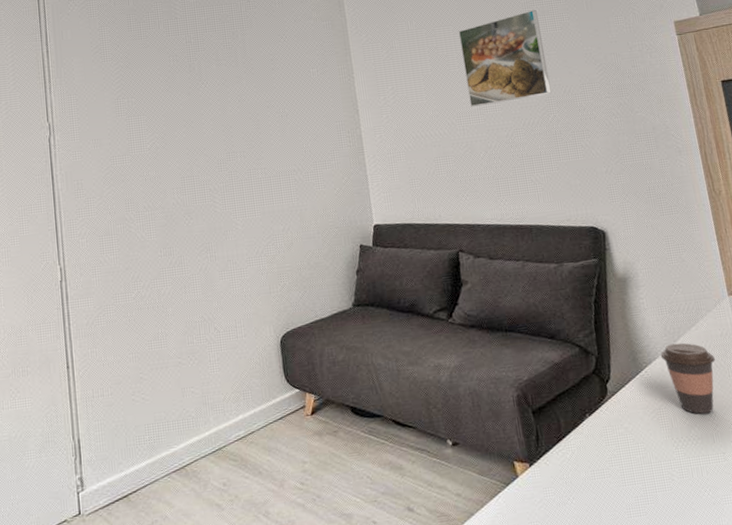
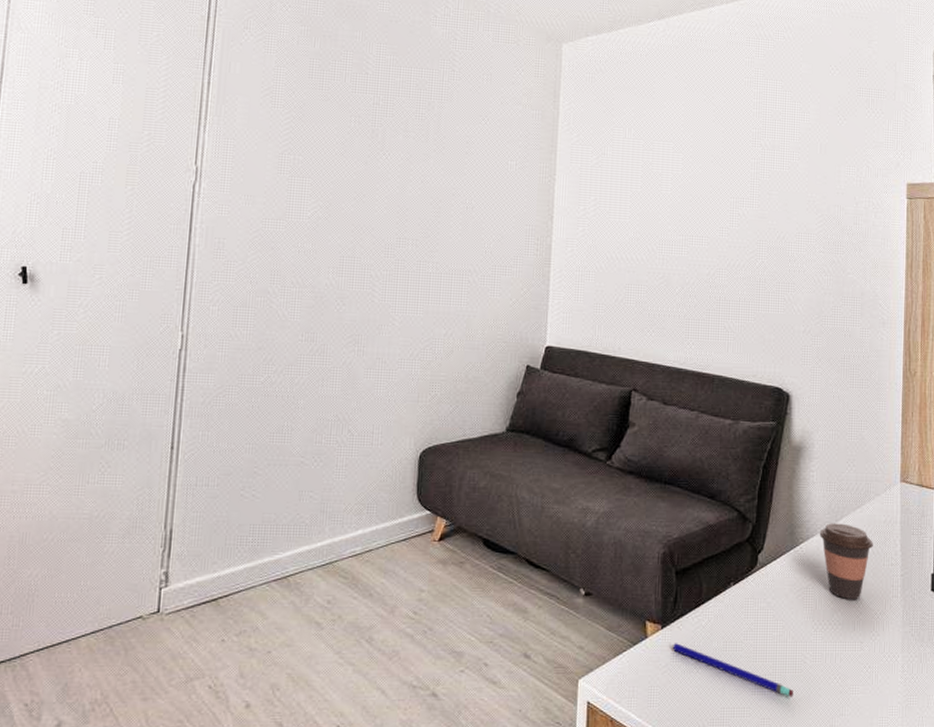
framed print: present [458,9,552,107] -> none [676,141,767,238]
pen: none [544,478,669,516] -> present [673,643,793,698]

